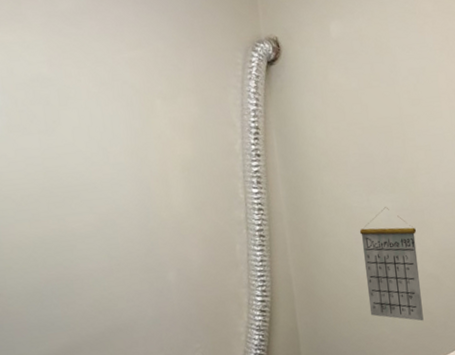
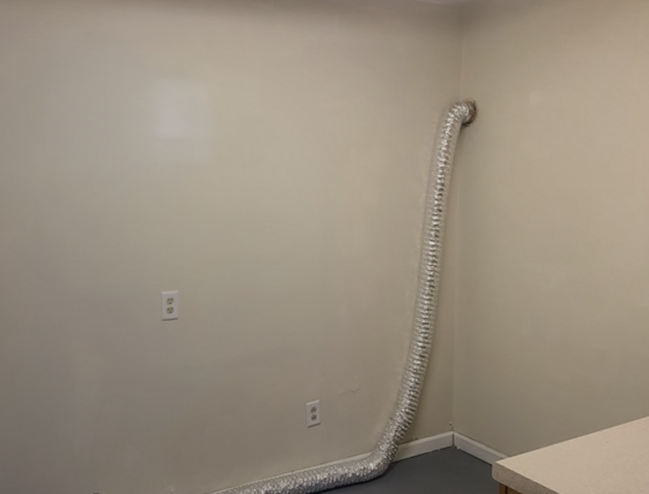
calendar: present [359,207,424,321] -> none [527,276,588,393]

